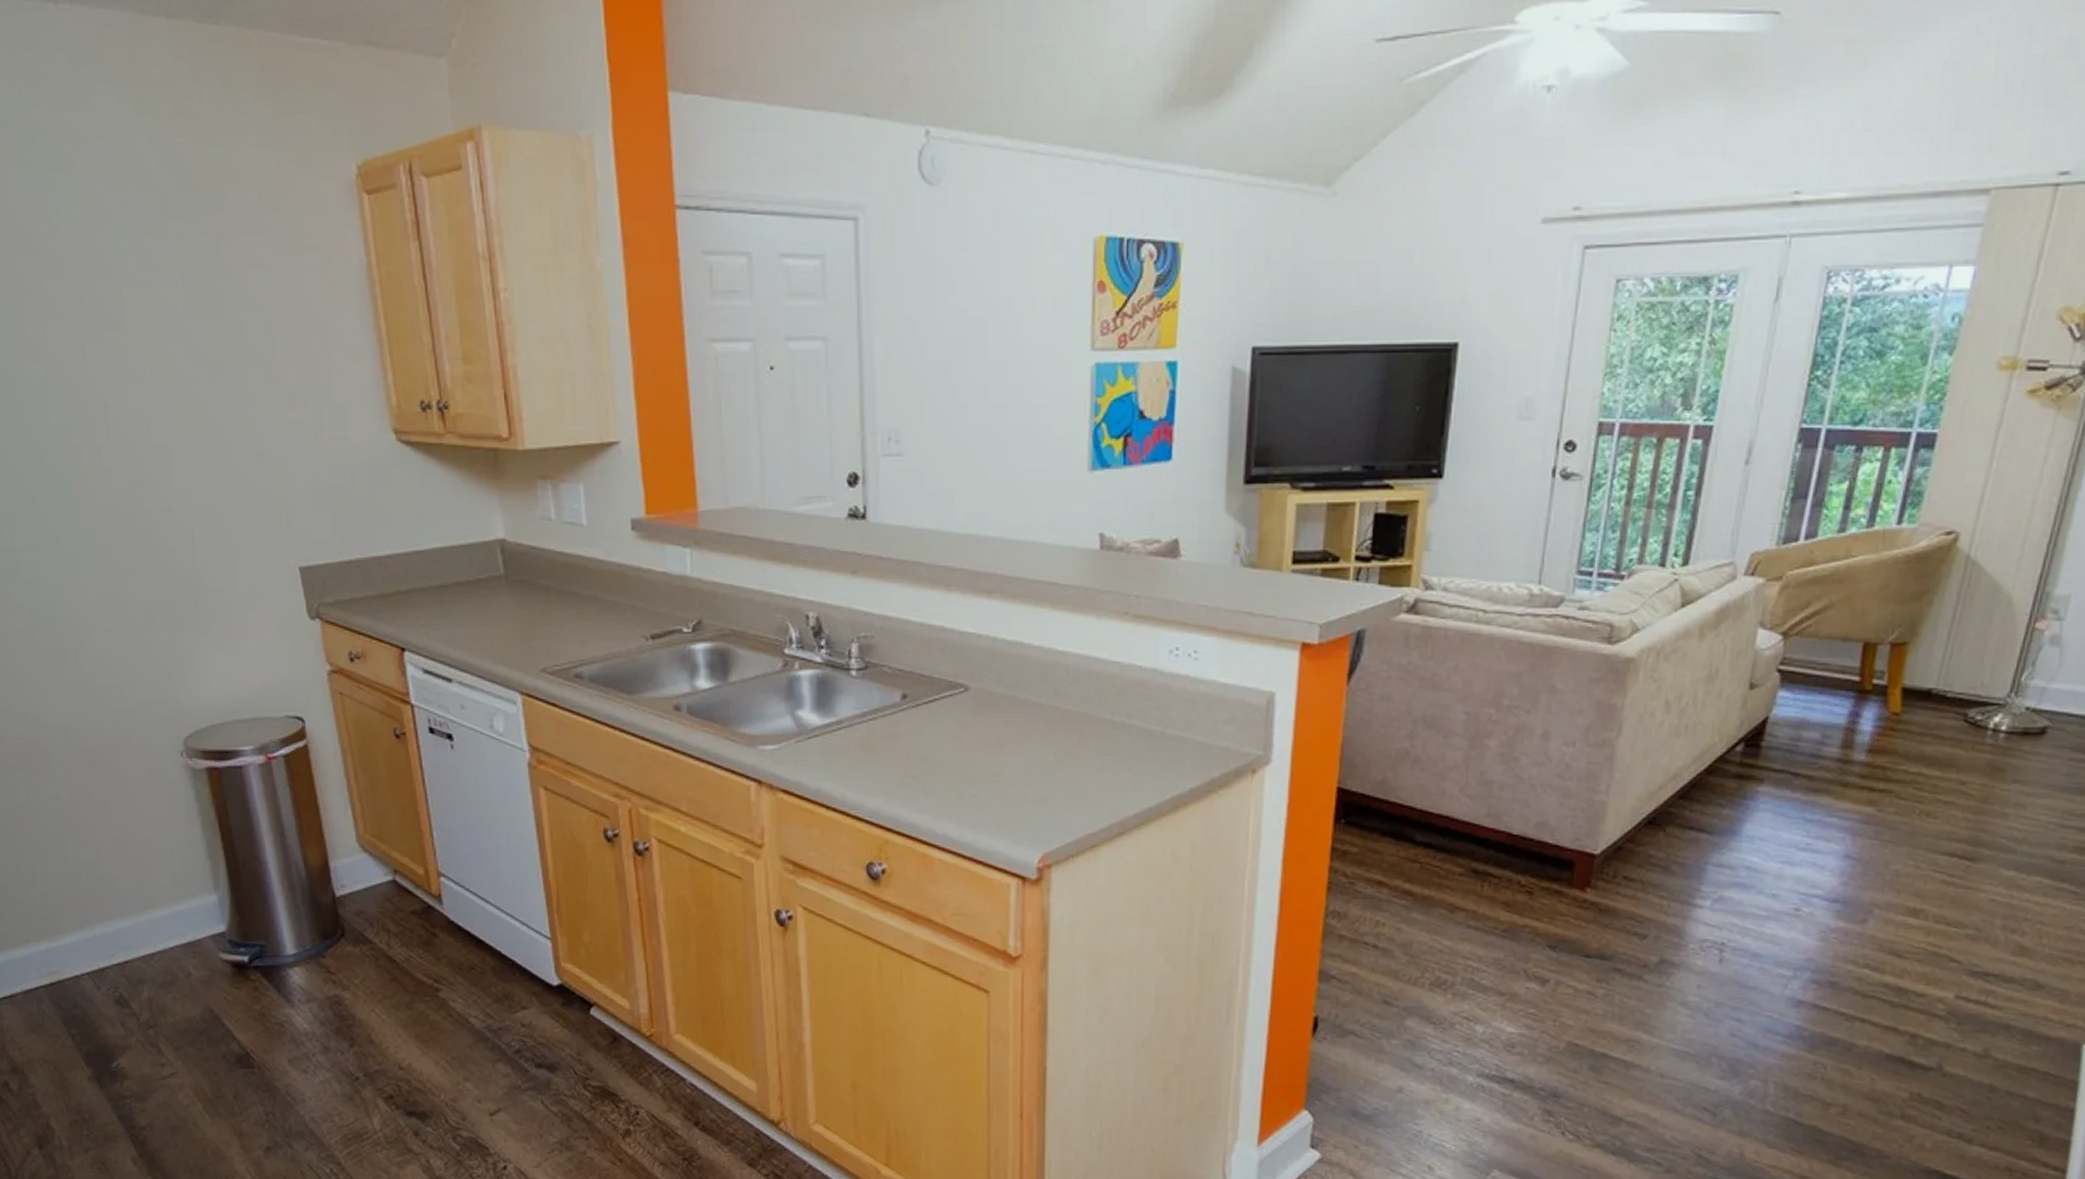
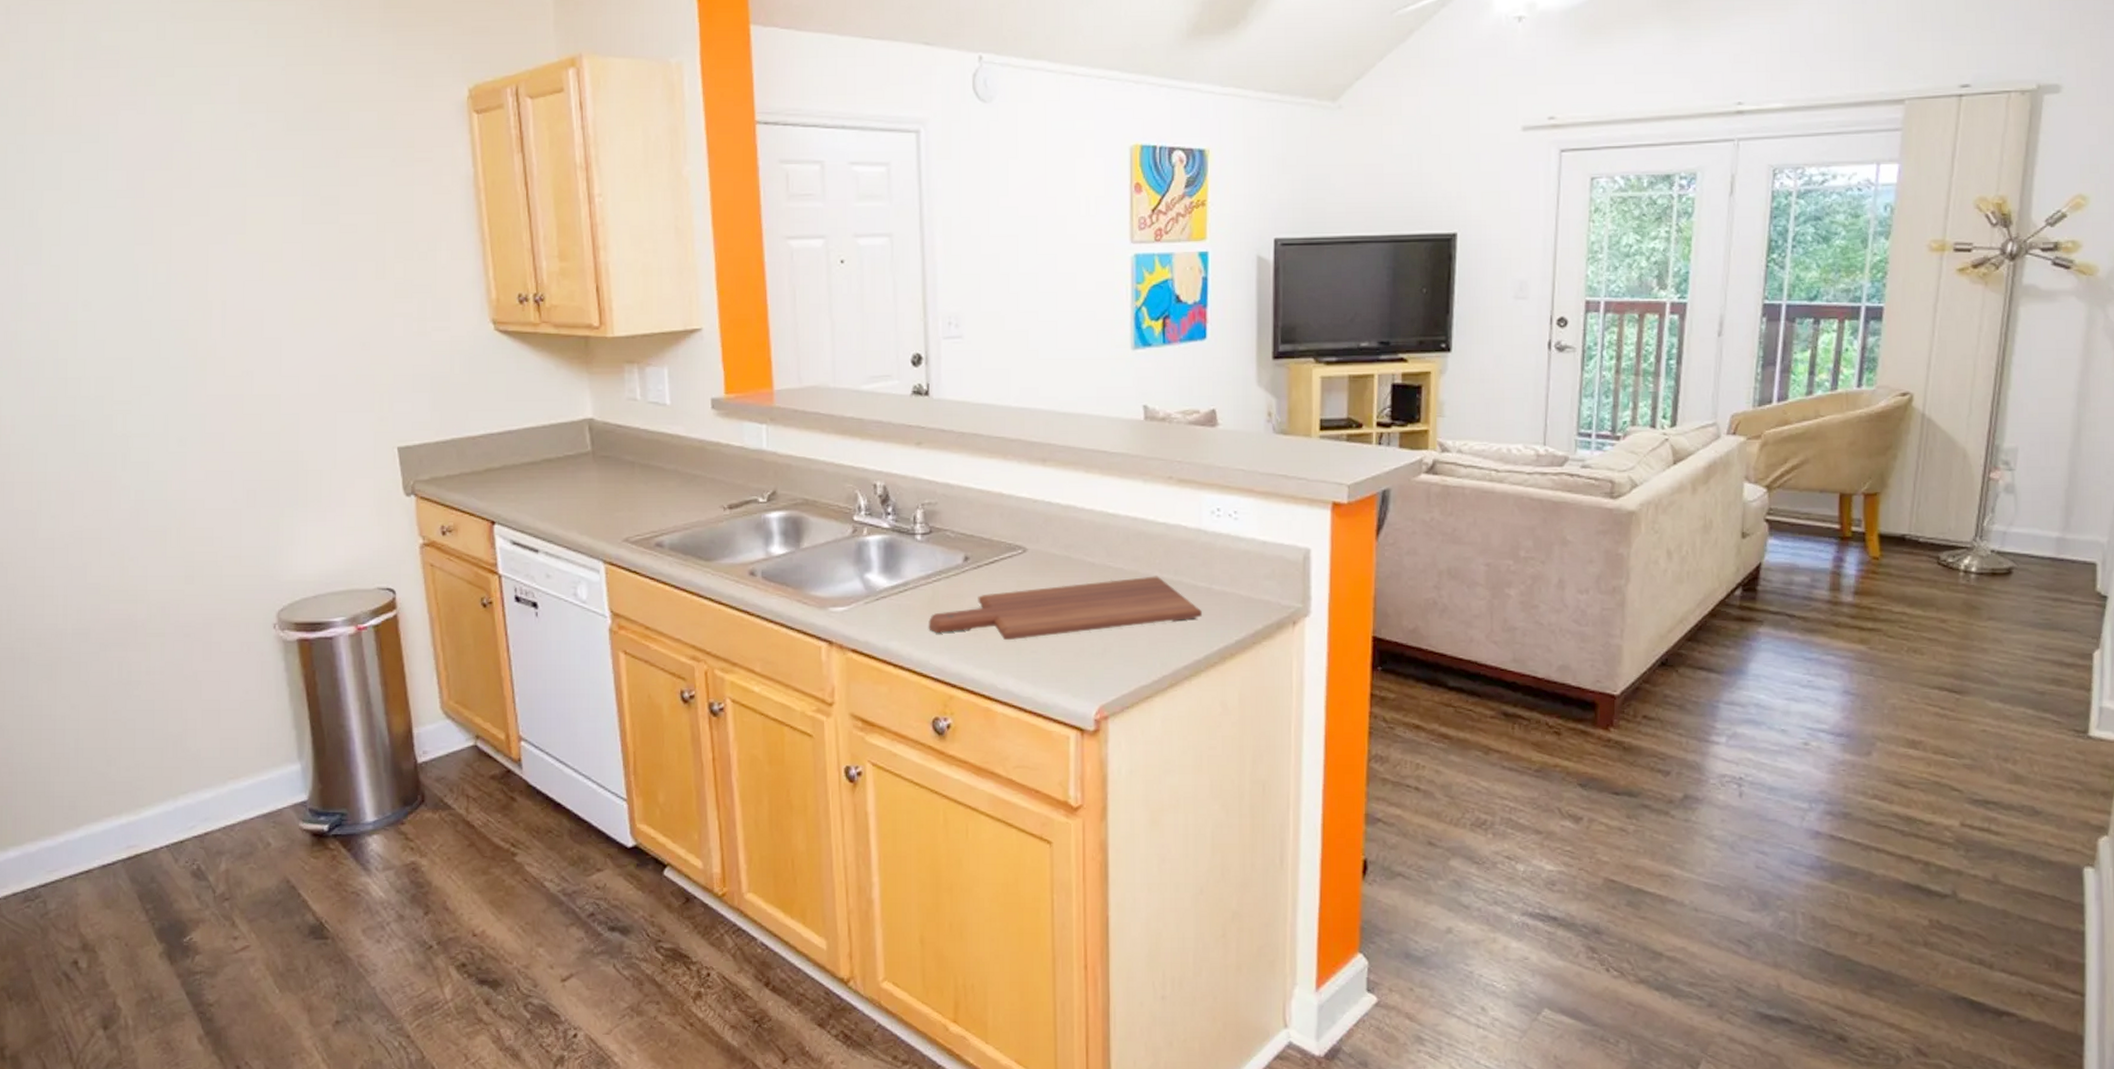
cutting board: none [863,718,1155,784] -> present [928,576,1202,641]

